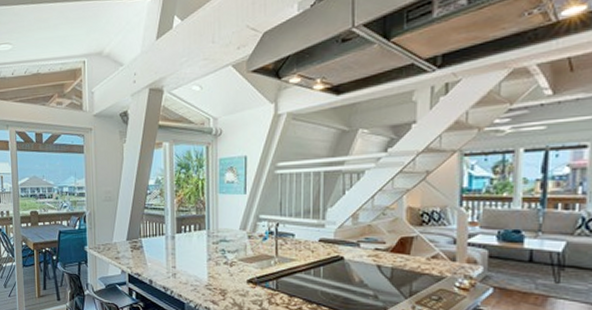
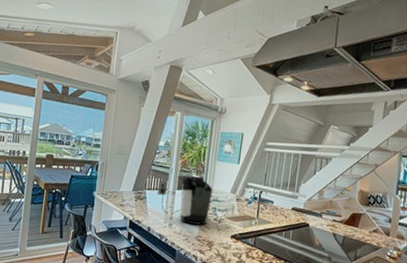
coffee maker: none [154,214,218,272] -> present [157,175,213,225]

